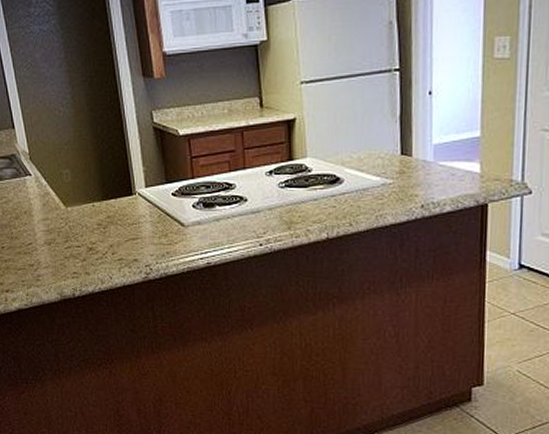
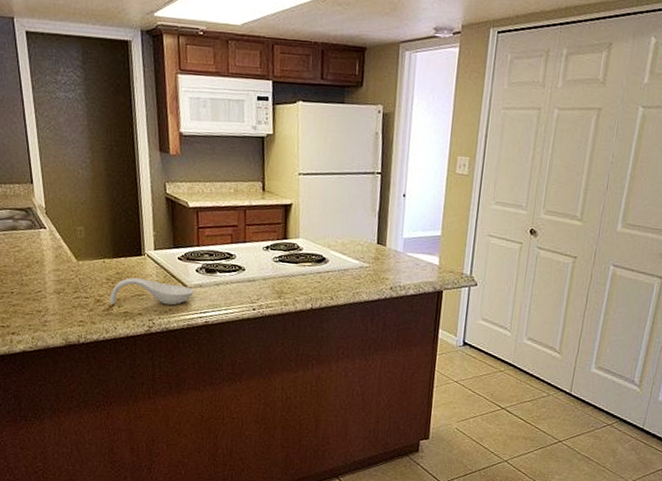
spoon rest: none [103,220,192,252] -> present [110,278,194,306]

